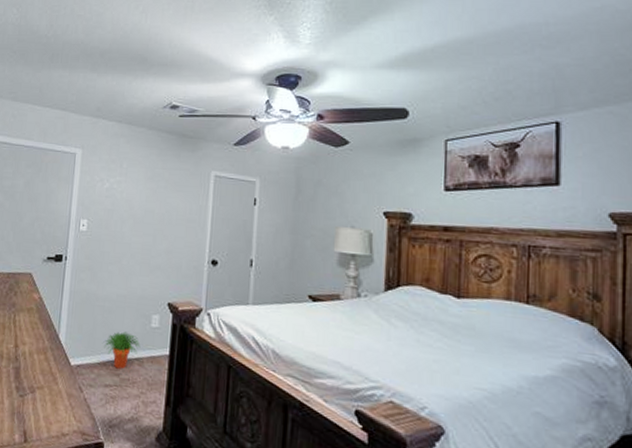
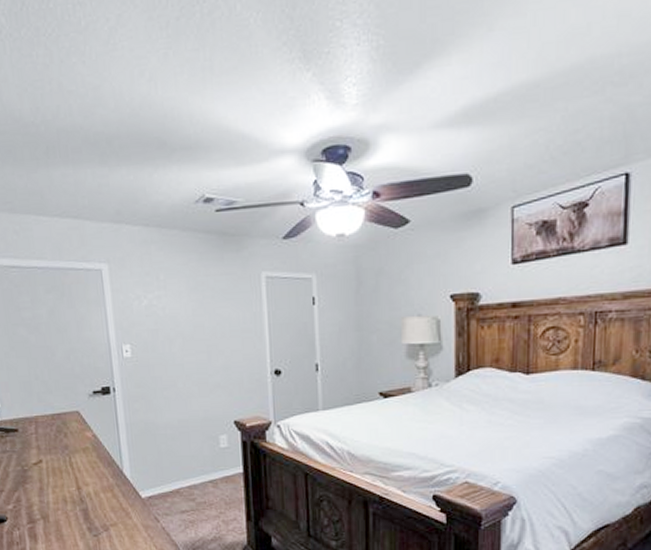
potted plant: present [103,331,141,369] -> none [172,456,212,494]

